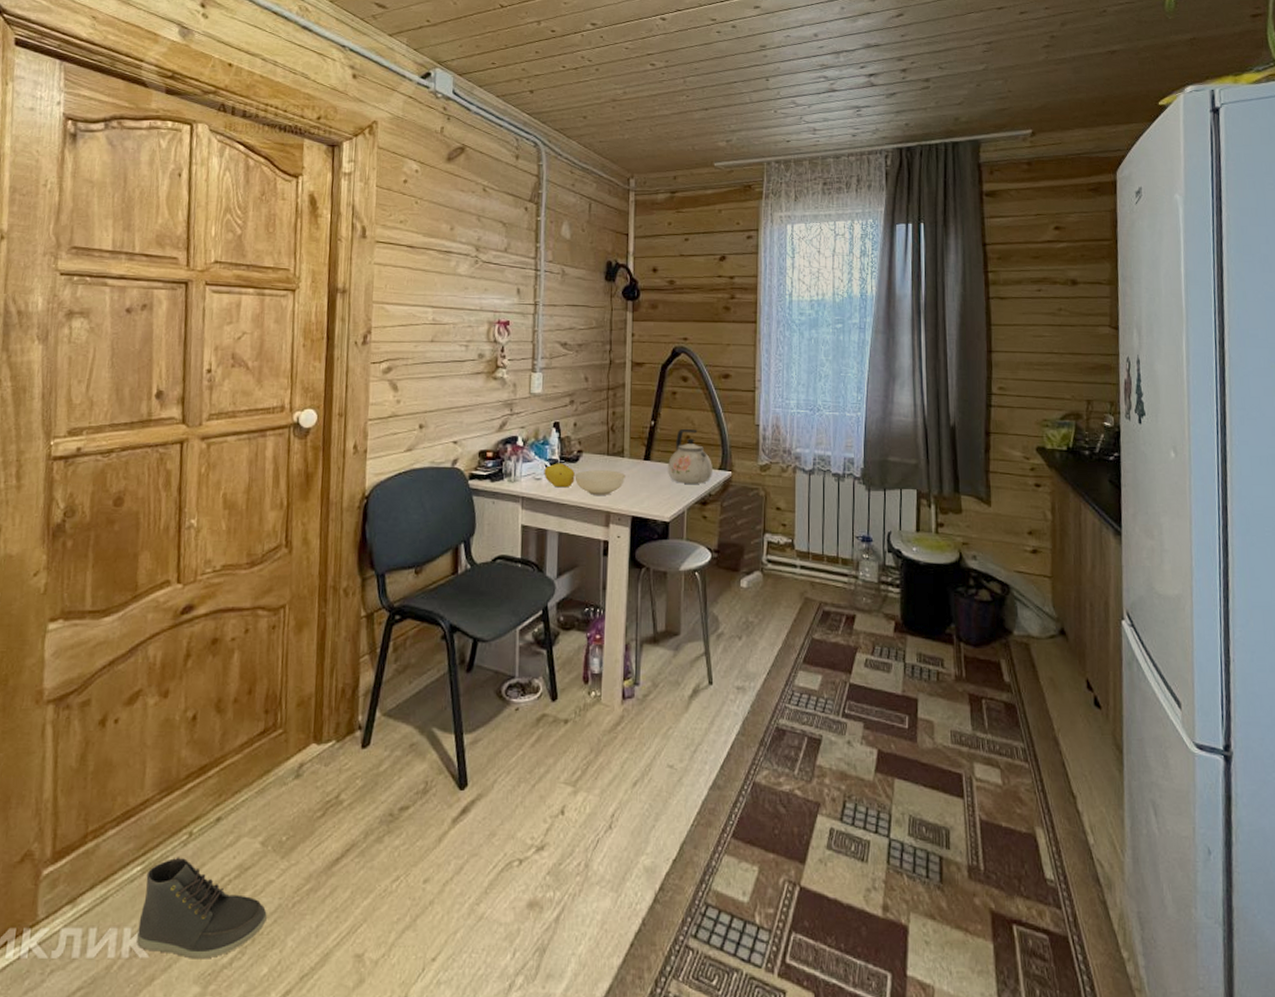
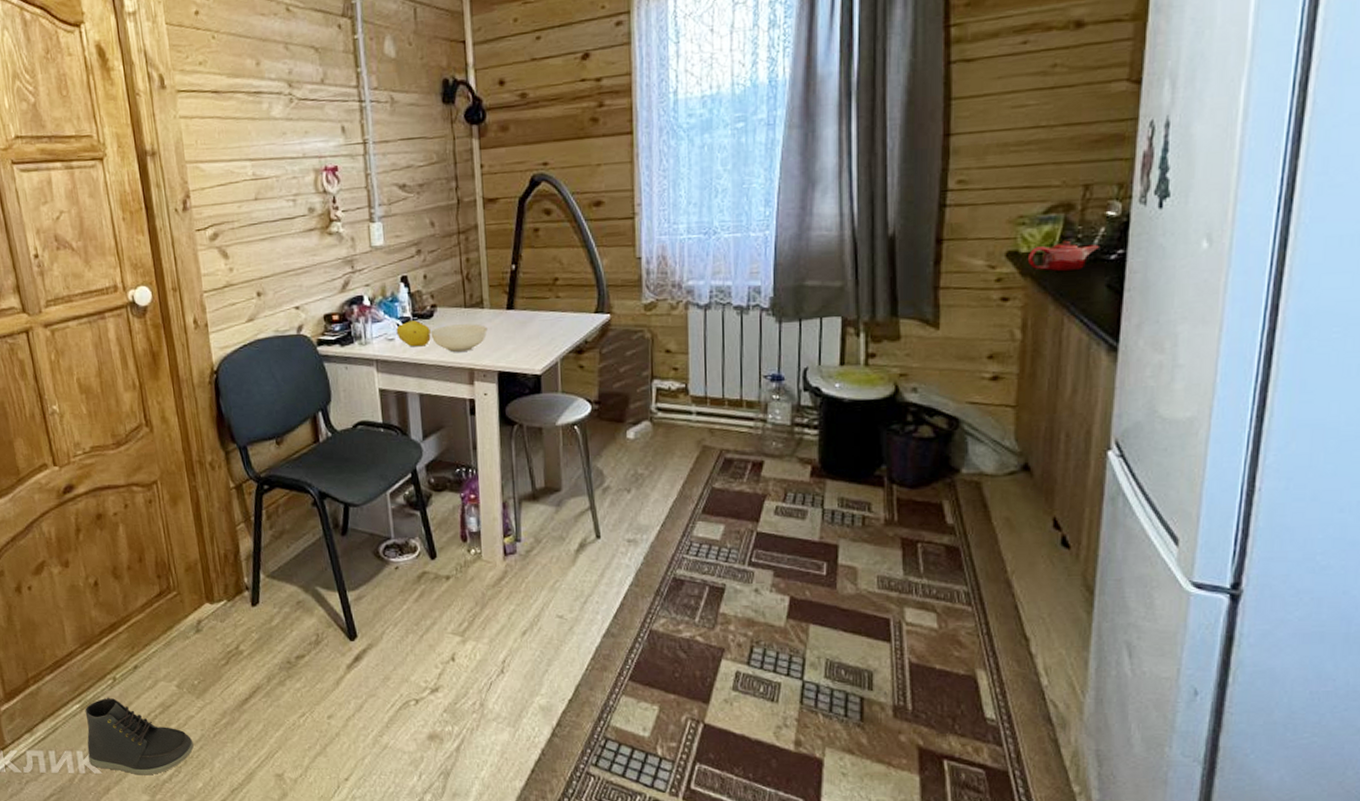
kettle: present [667,428,712,484] -> none [534,269,588,332]
teapot: none [1051,442,1102,467] -> present [1027,240,1100,272]

